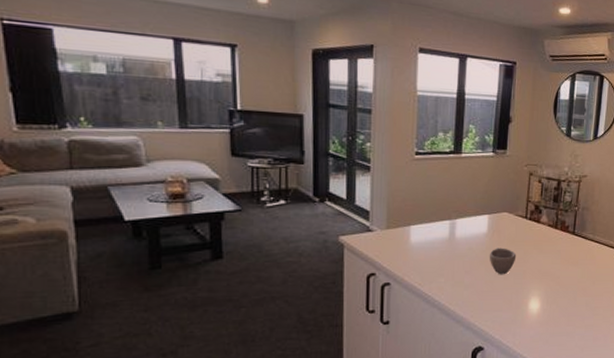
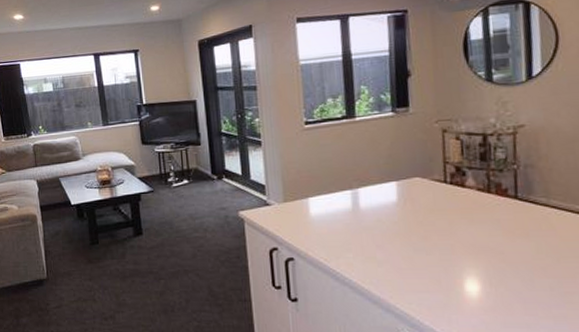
cup: present [489,248,517,275] -> none [403,218,439,250]

